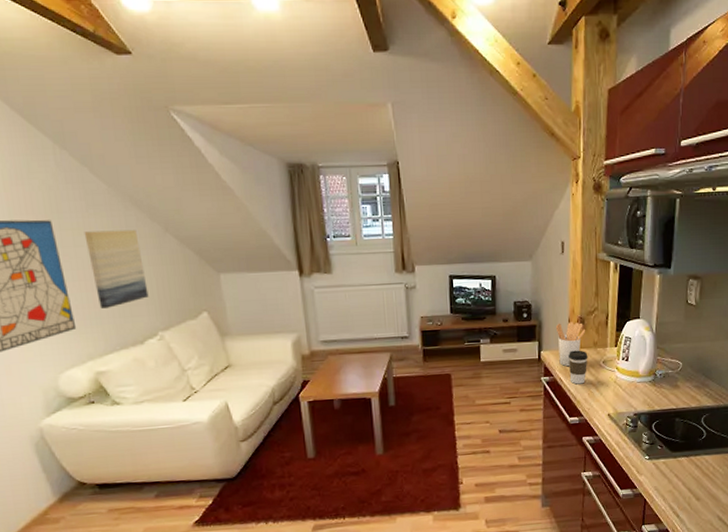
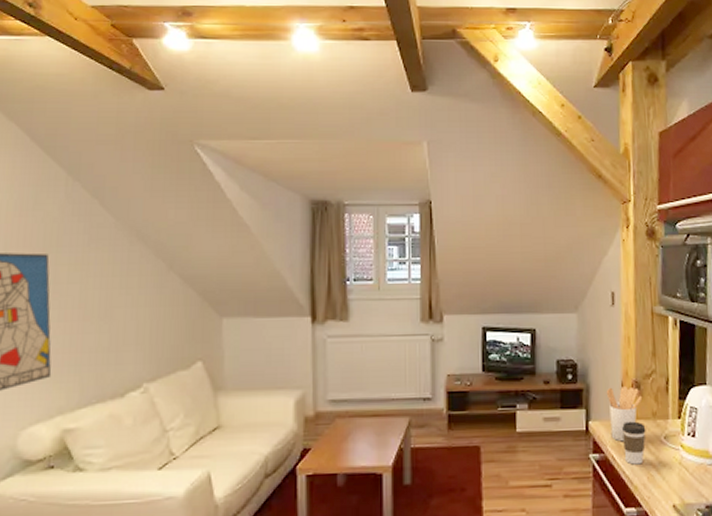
wall art: present [84,229,149,308] -> none [80,266,140,354]

